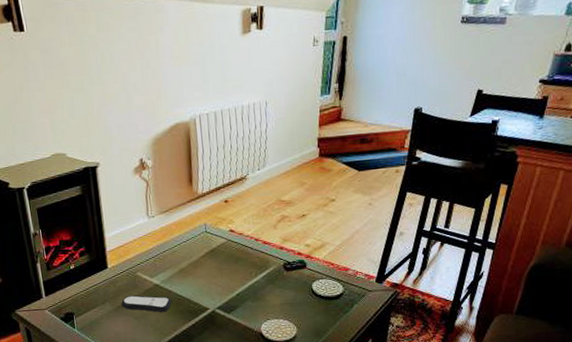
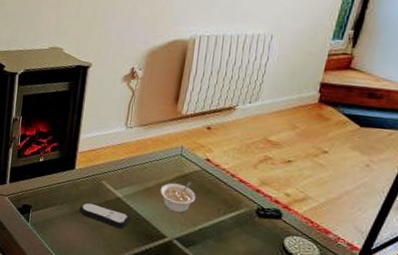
legume: none [193,254,228,285] -> present [160,181,196,213]

